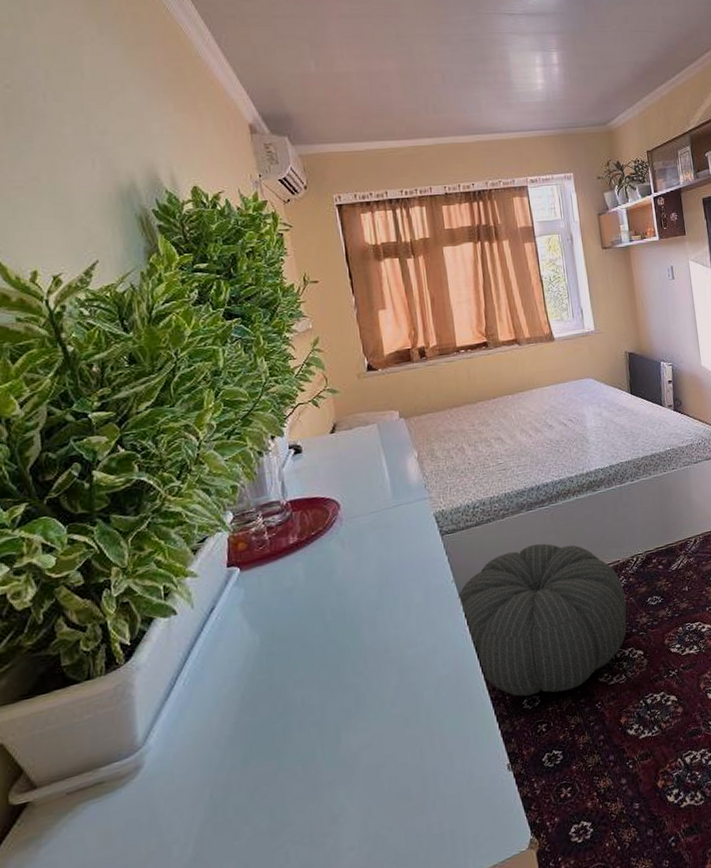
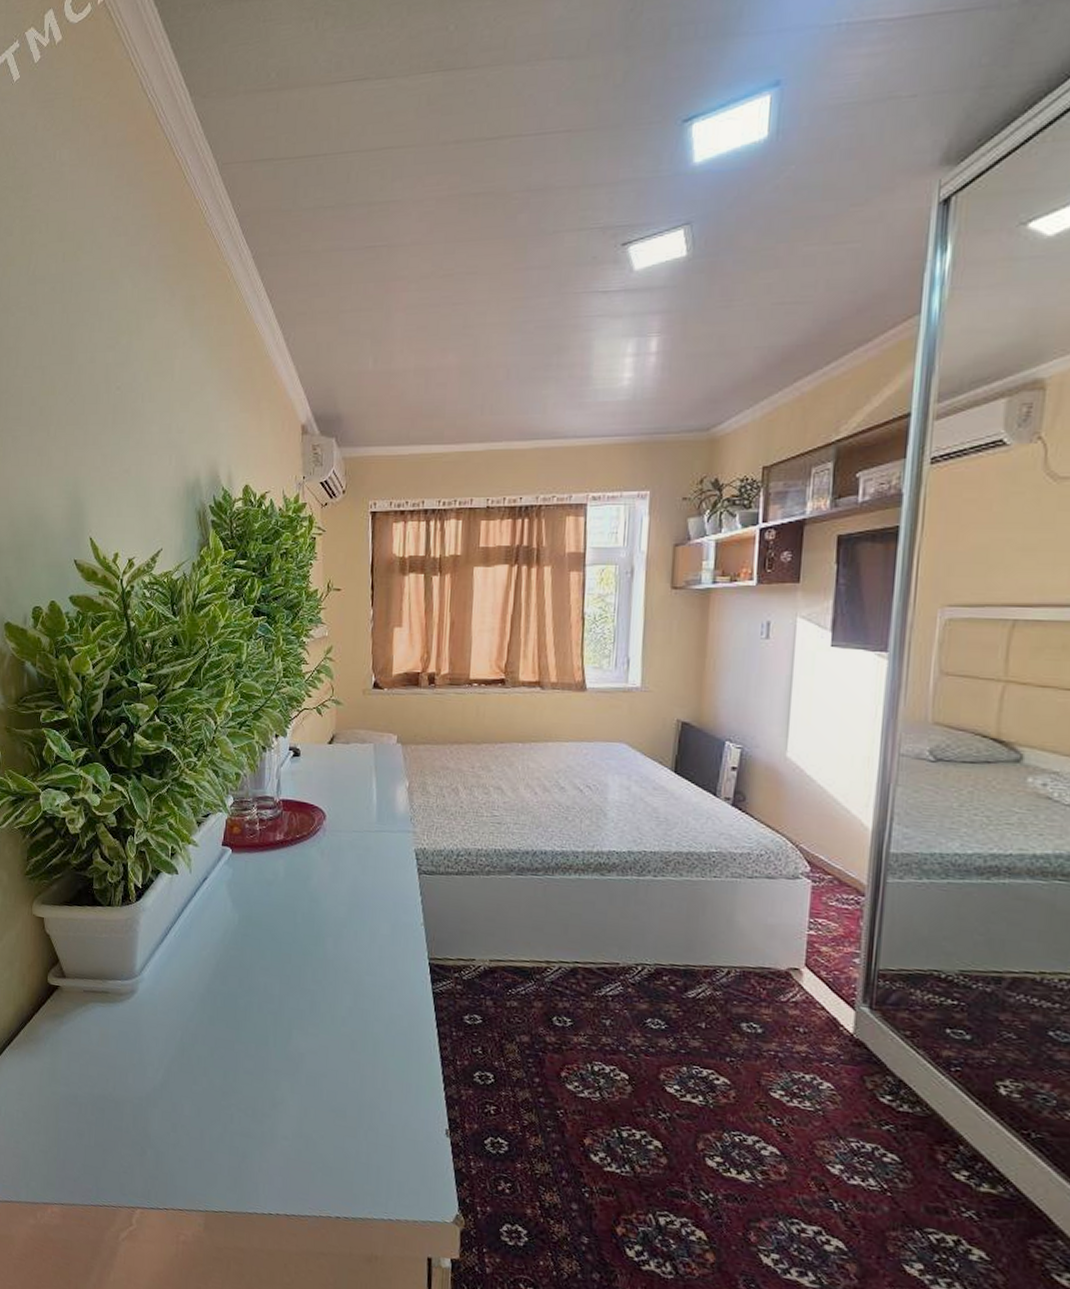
pouf: present [457,543,627,697] -> none [424,912,619,1084]

